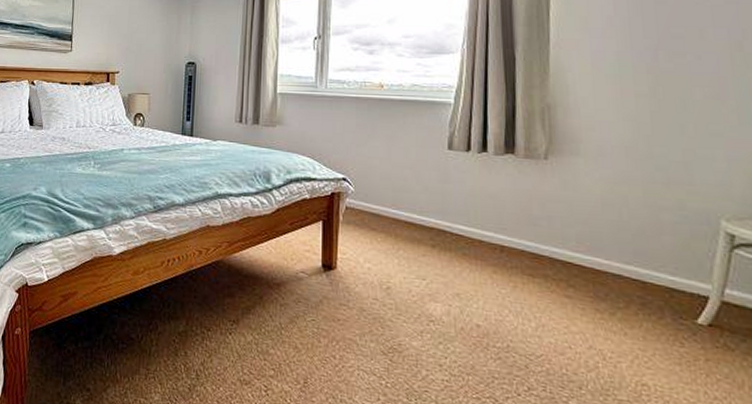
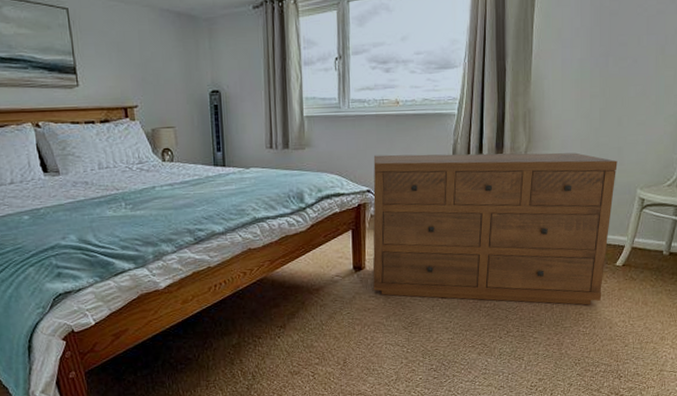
dresser: none [345,140,685,375] -> present [372,152,618,305]

